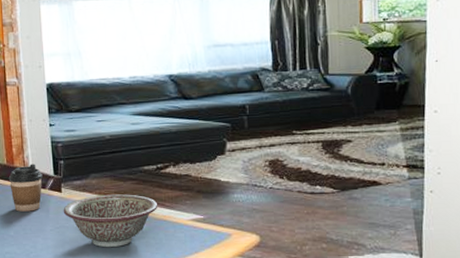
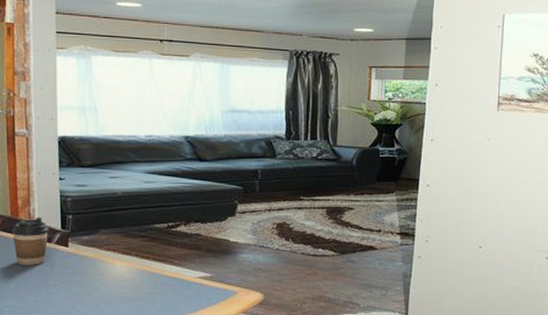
decorative bowl: present [63,194,158,248] -> none [69,250,167,303]

